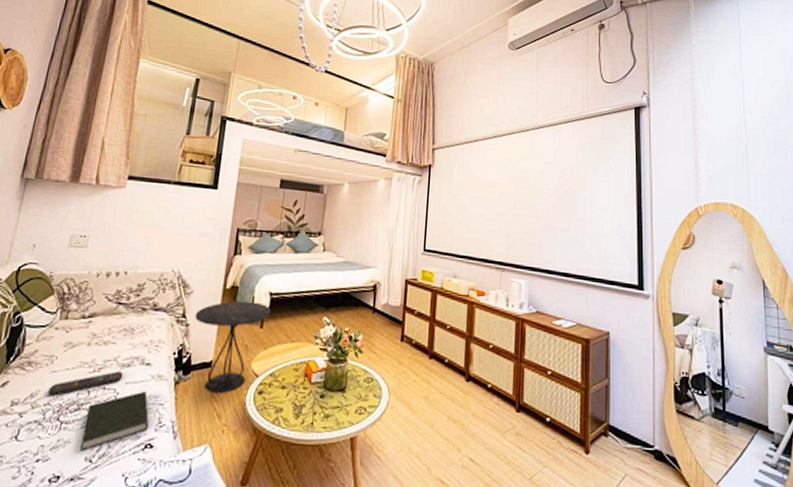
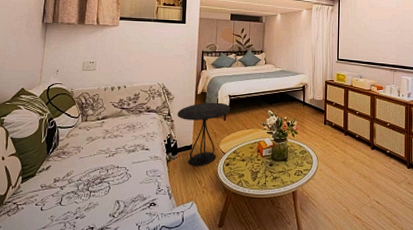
remote control: present [48,370,124,396] -> none [79,155,130,174]
book: present [80,391,150,451] -> none [106,167,152,210]

